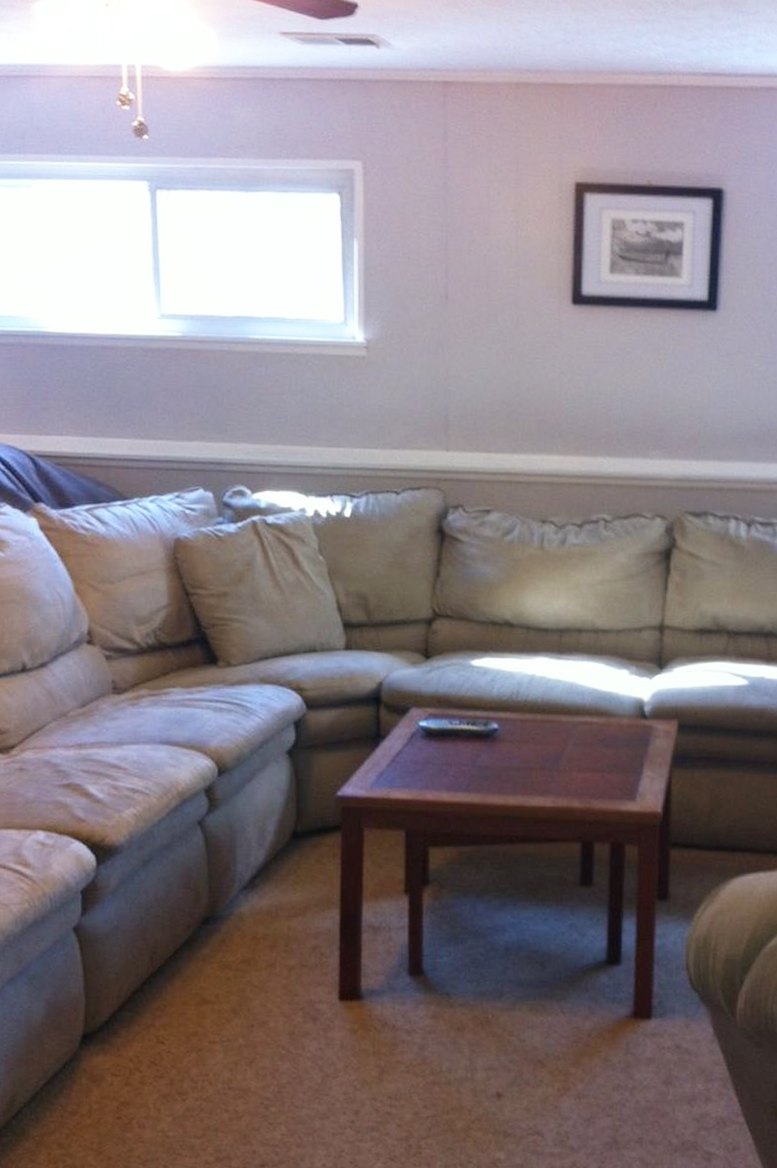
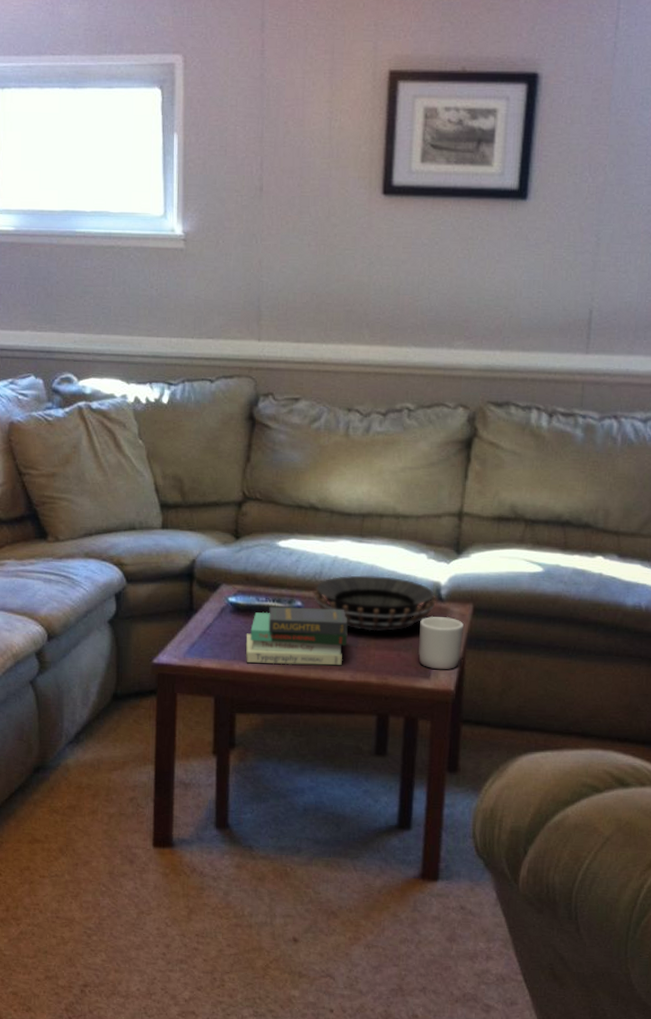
books: none [438,729,548,792] -> present [245,606,348,666]
decorative bowl: none [510,694,639,753] -> present [313,575,436,632]
mug: none [623,735,669,791] -> present [418,616,464,670]

